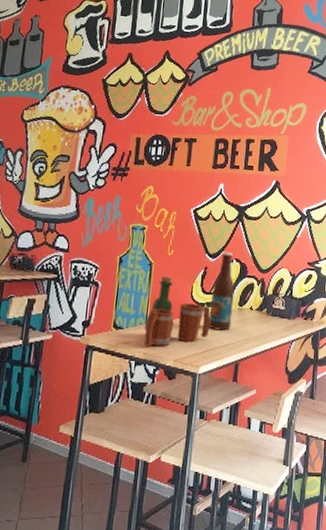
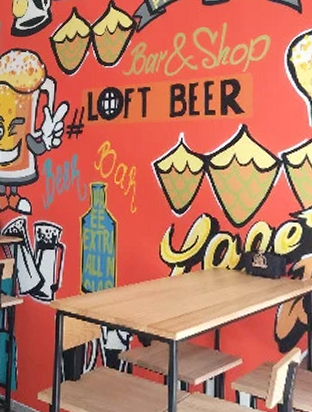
tavern set: present [143,275,211,346] -> none [113,234,182,311]
beer bottle: present [208,251,235,331] -> none [181,206,207,293]

